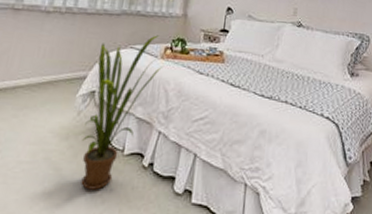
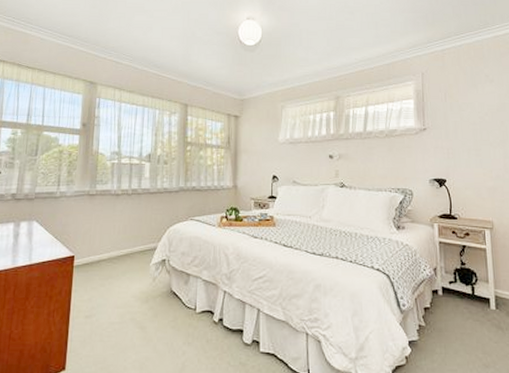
house plant: present [81,35,164,190] -> none [158,206,221,344]

